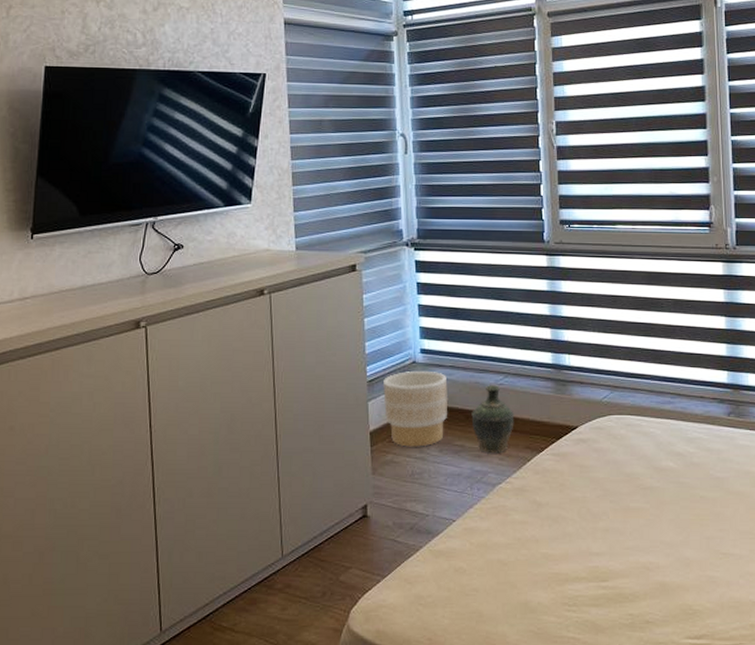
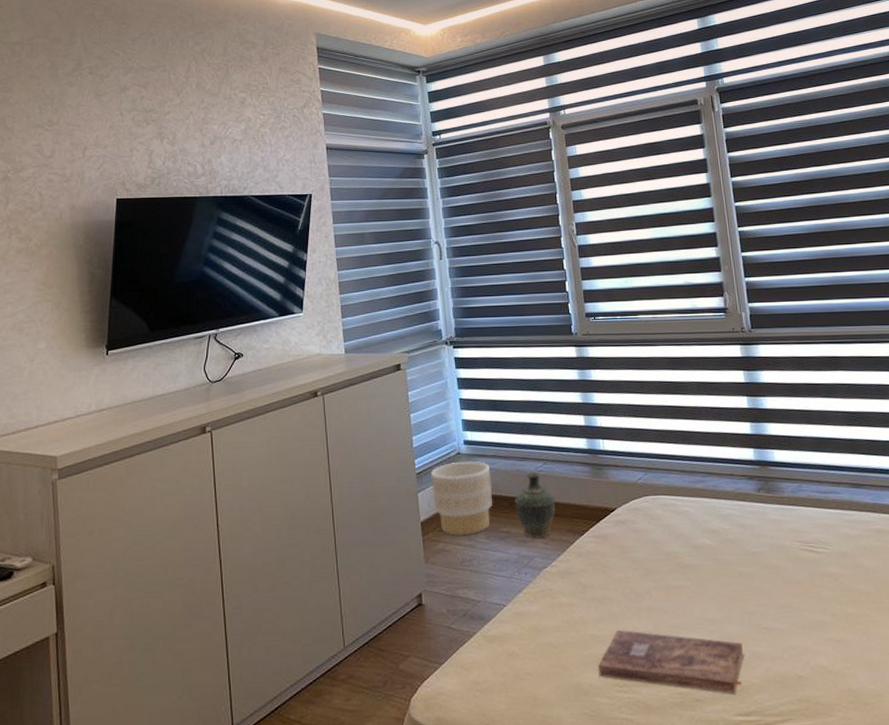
bible: none [548,549,699,617] -> present [598,629,744,694]

